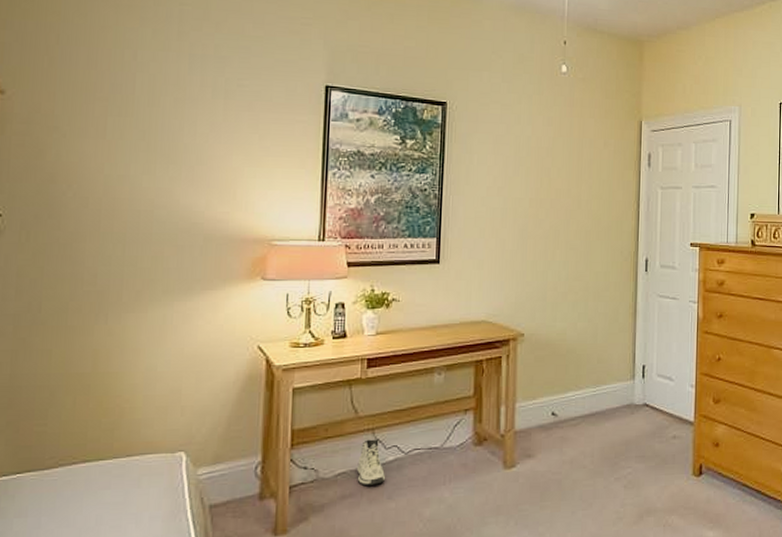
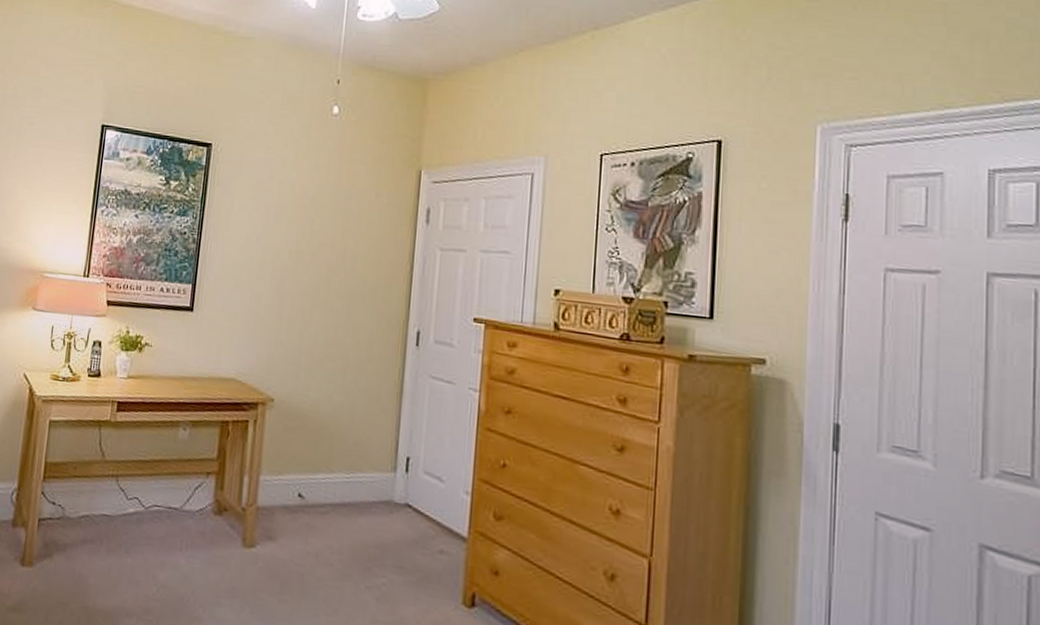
sneaker: present [357,439,386,485] -> none [98,485,125,535]

